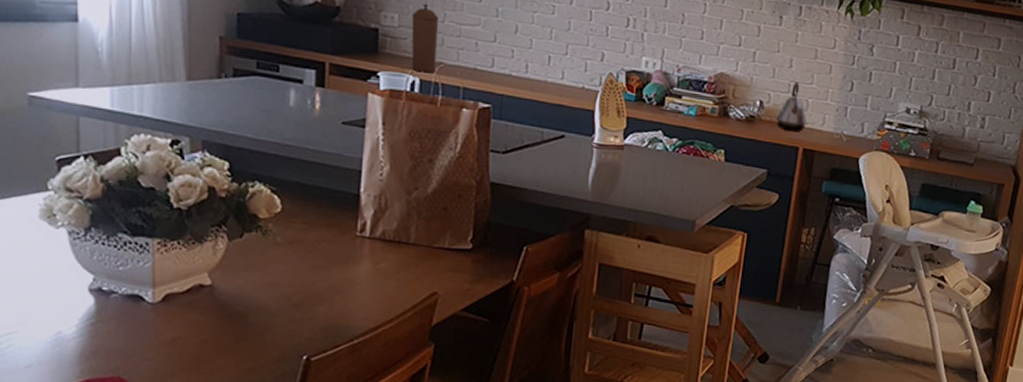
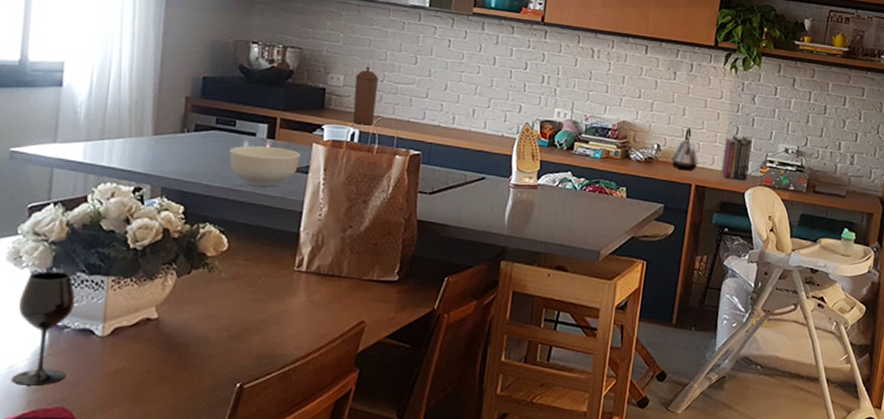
wineglass: none [58,230,120,354] -> present [12,270,76,386]
bowl: none [274,94,355,142] -> present [229,145,301,187]
books: none [833,90,869,144] -> present [721,134,752,180]

